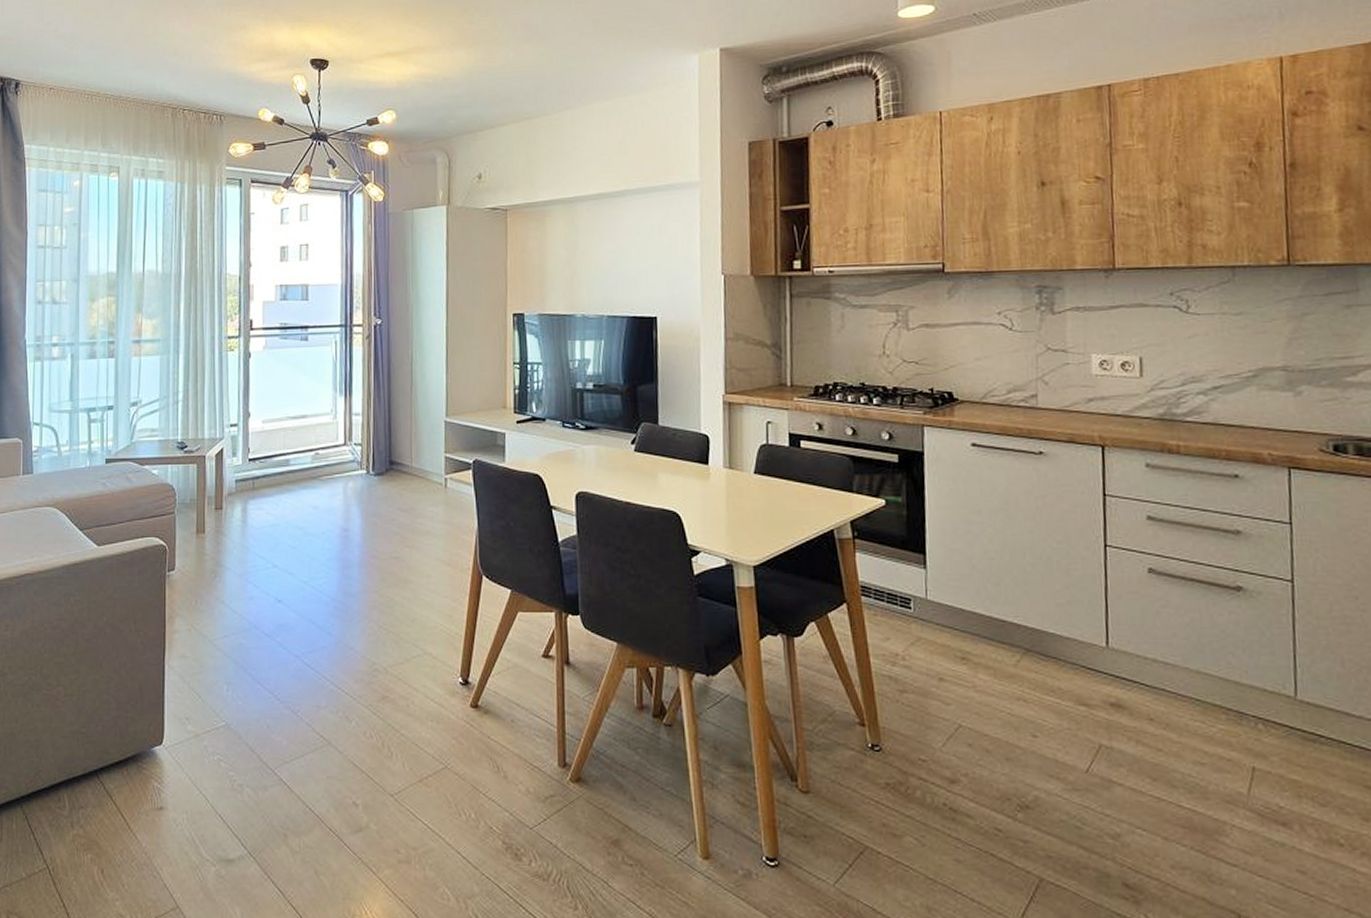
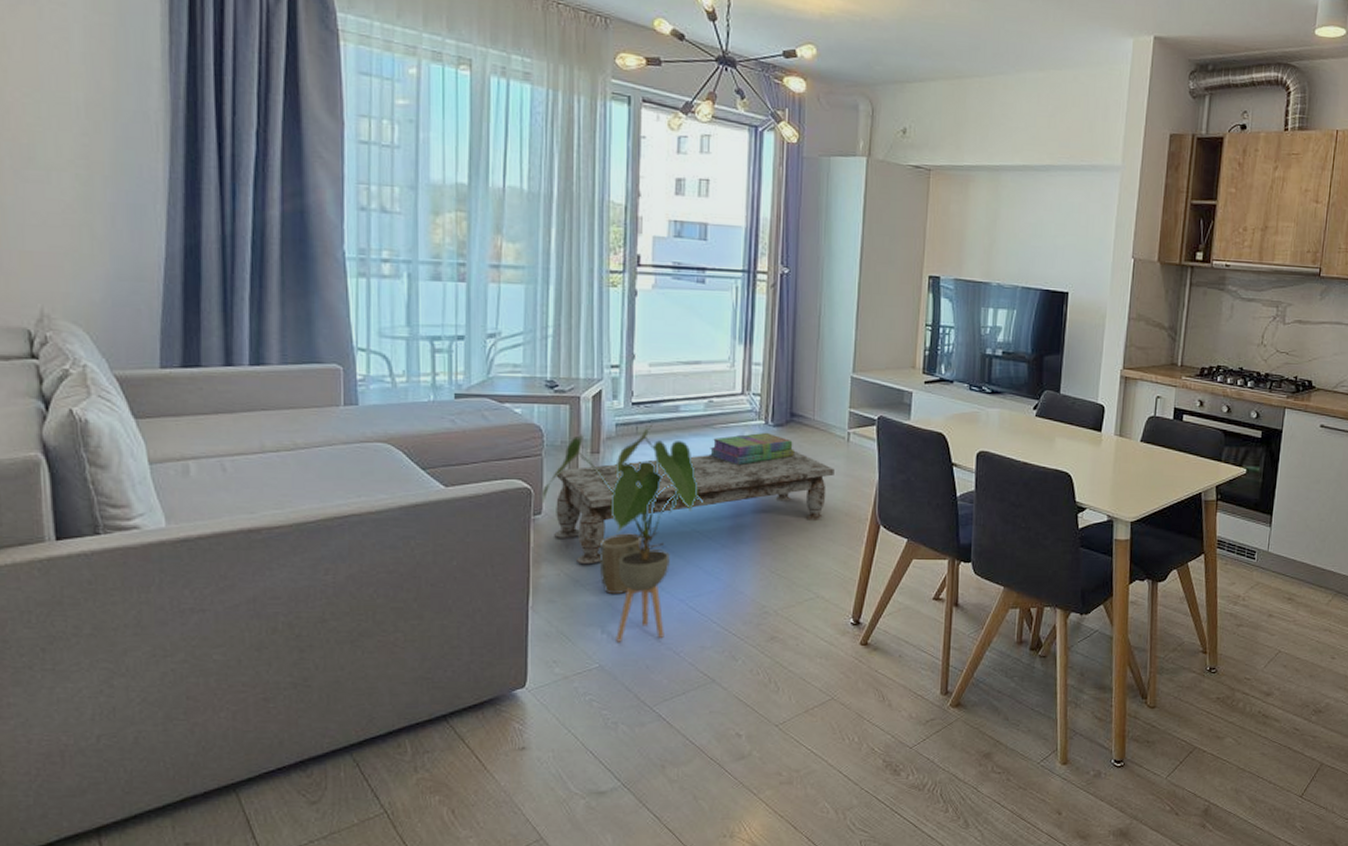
house plant: none [174,479,318,700] -> present [541,424,708,642]
coffee table: none [185,499,434,620] -> present [554,450,834,565]
plant pot: none [223,588,260,649] -> present [599,533,642,594]
stack of books: none [318,481,395,517] -> present [710,432,794,466]

